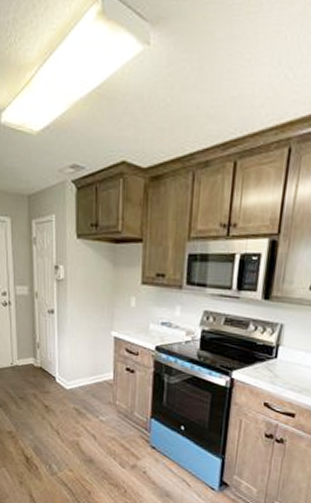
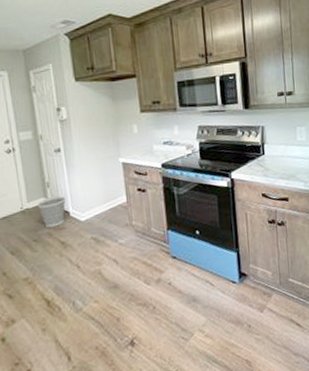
wastebasket: none [27,359,54,389] -> present [38,196,66,228]

